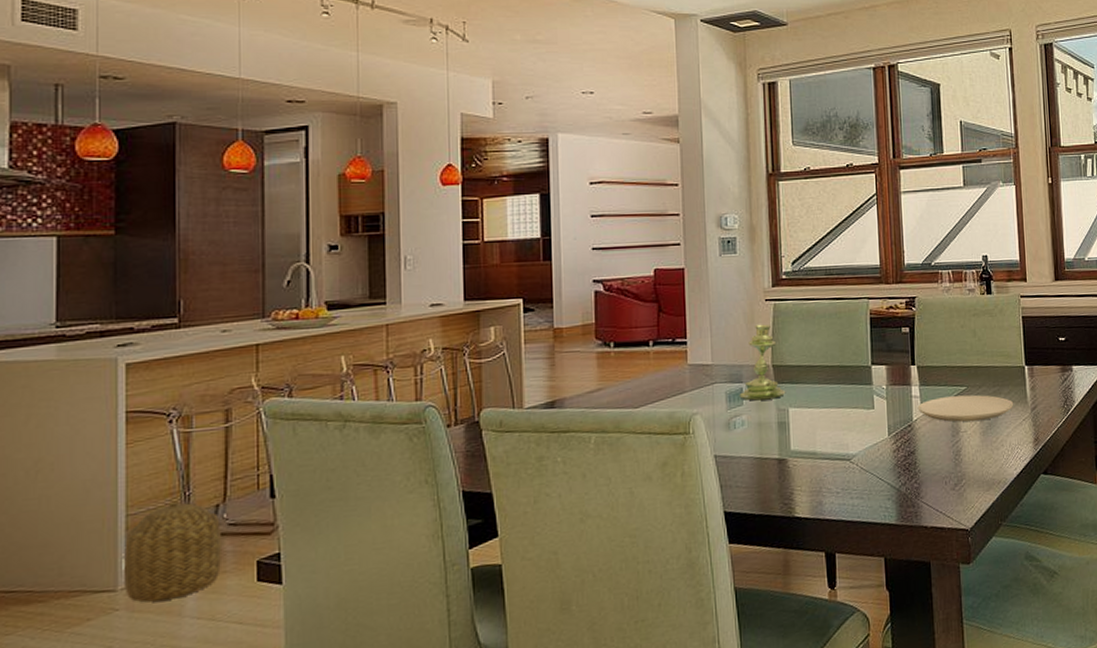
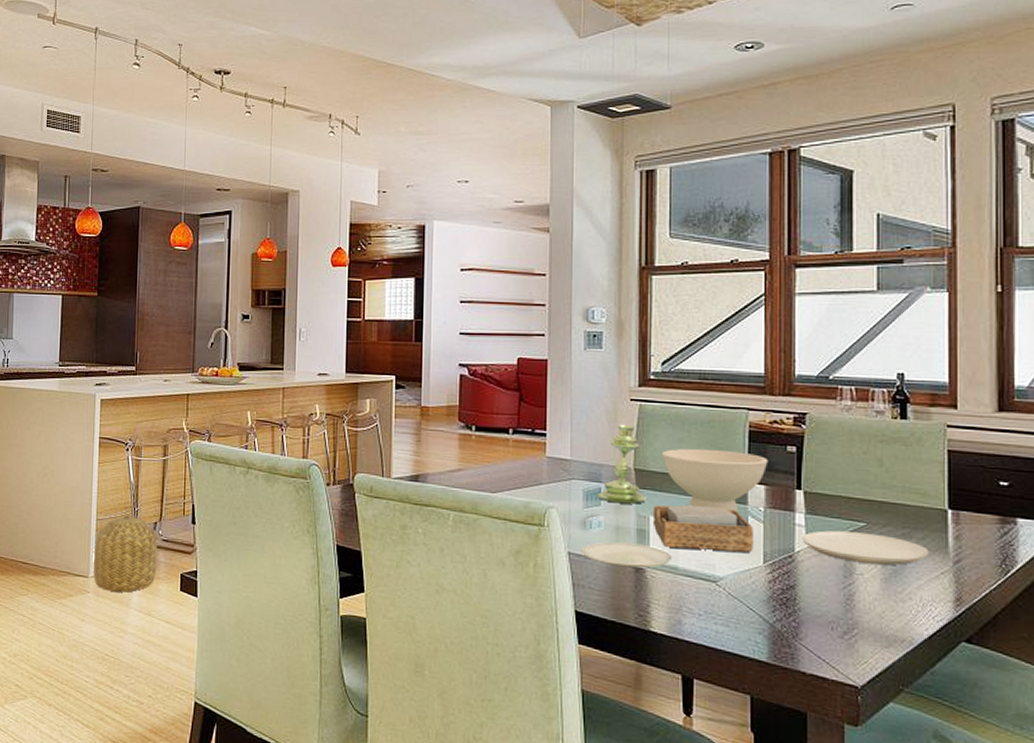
plate: none [726,435,811,462] -> present [581,541,673,568]
napkin holder: none [791,390,879,435] -> present [652,504,753,552]
bowl: none [796,337,888,394] -> present [661,448,768,513]

